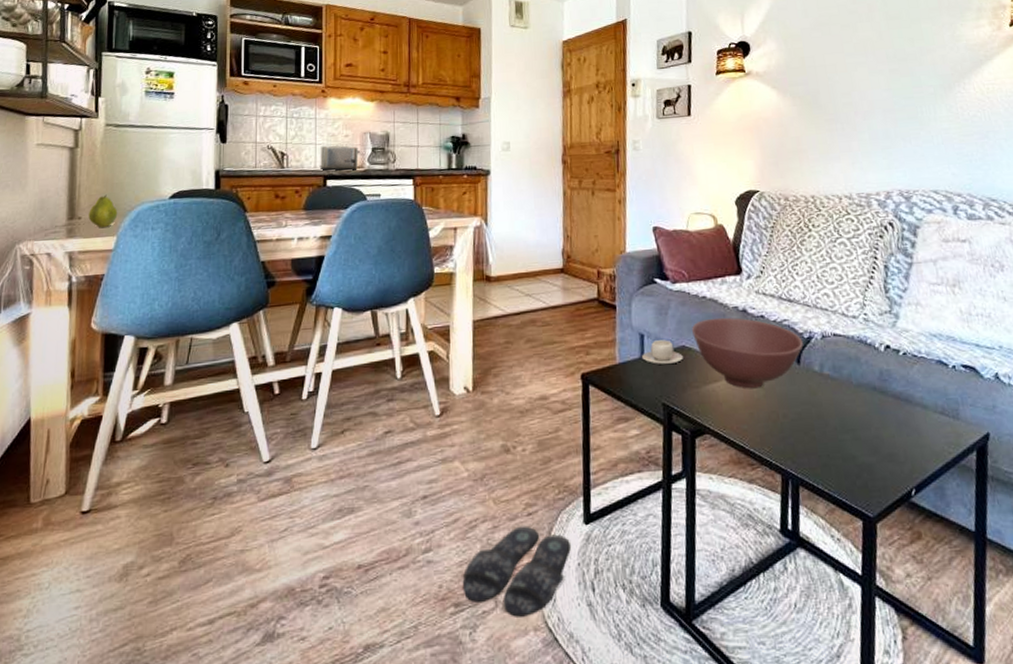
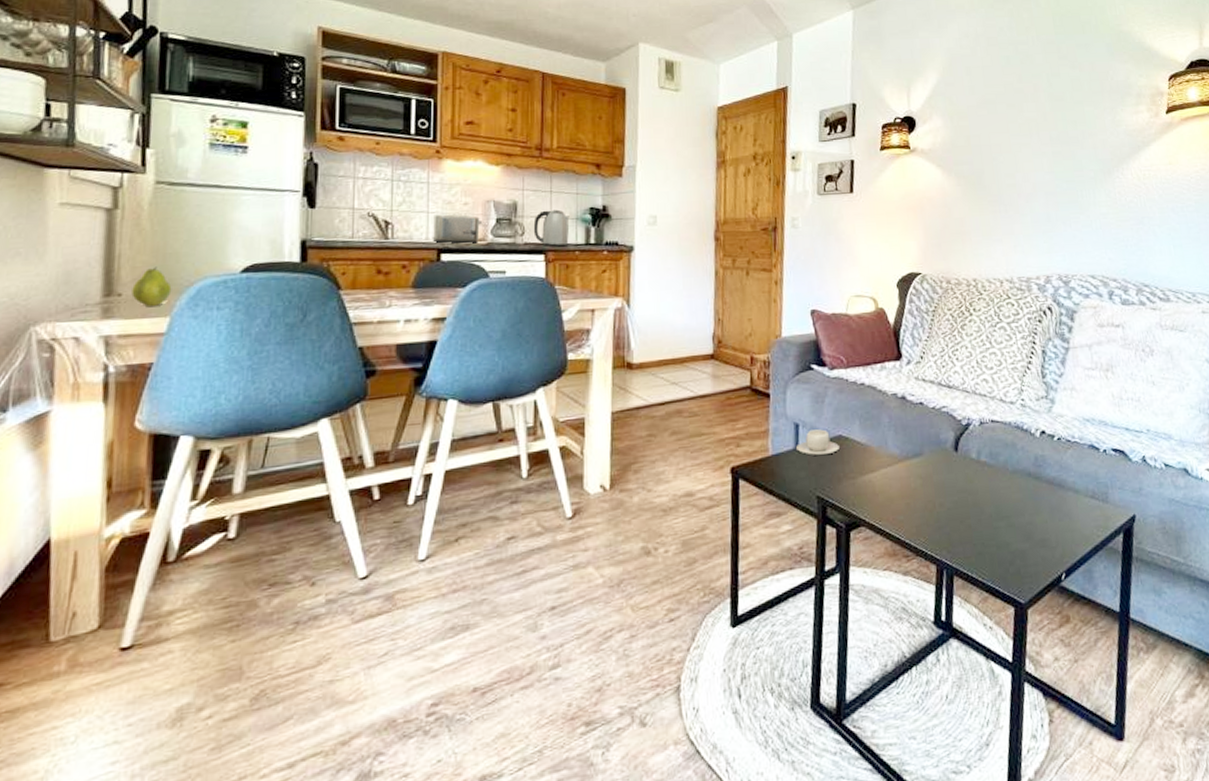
kettle: none [403,139,434,174] -> present [533,209,570,248]
slippers: present [462,526,570,617] -> none [595,633,716,732]
bowl: present [692,317,803,389] -> none [849,405,961,479]

